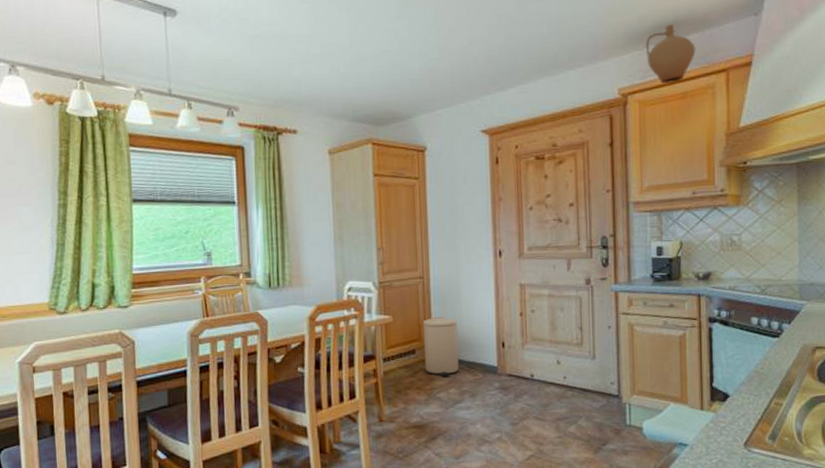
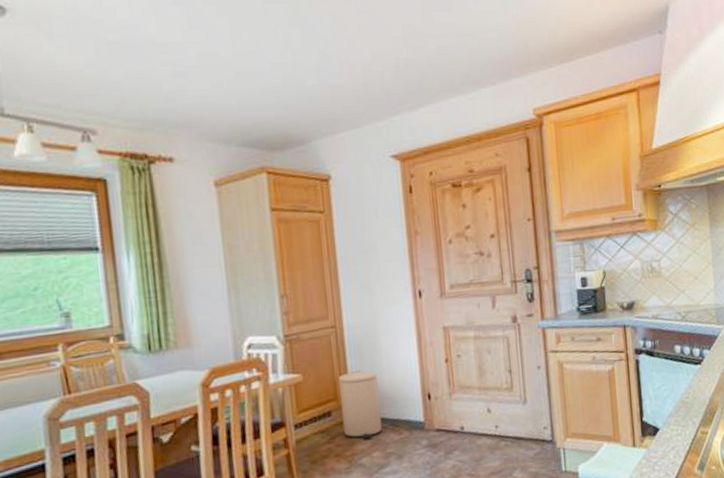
ceramic jug: present [645,23,696,83] -> none [557,40,607,103]

